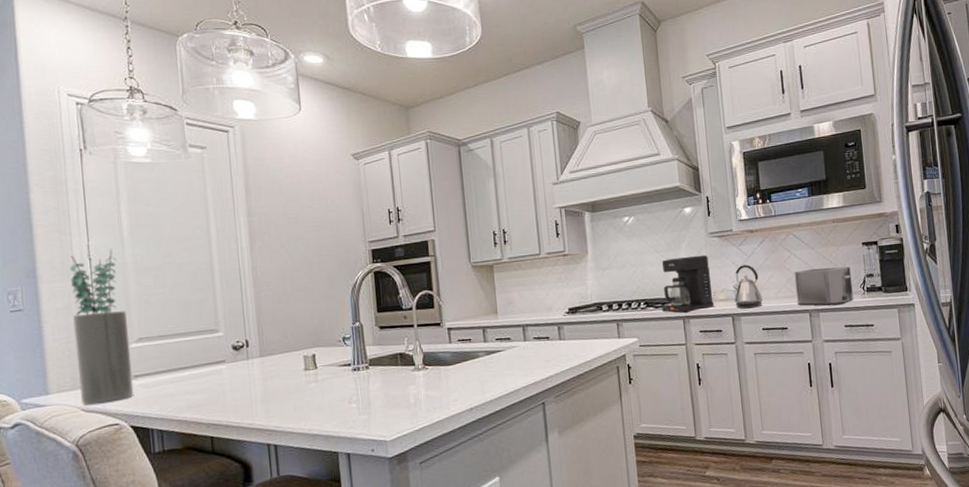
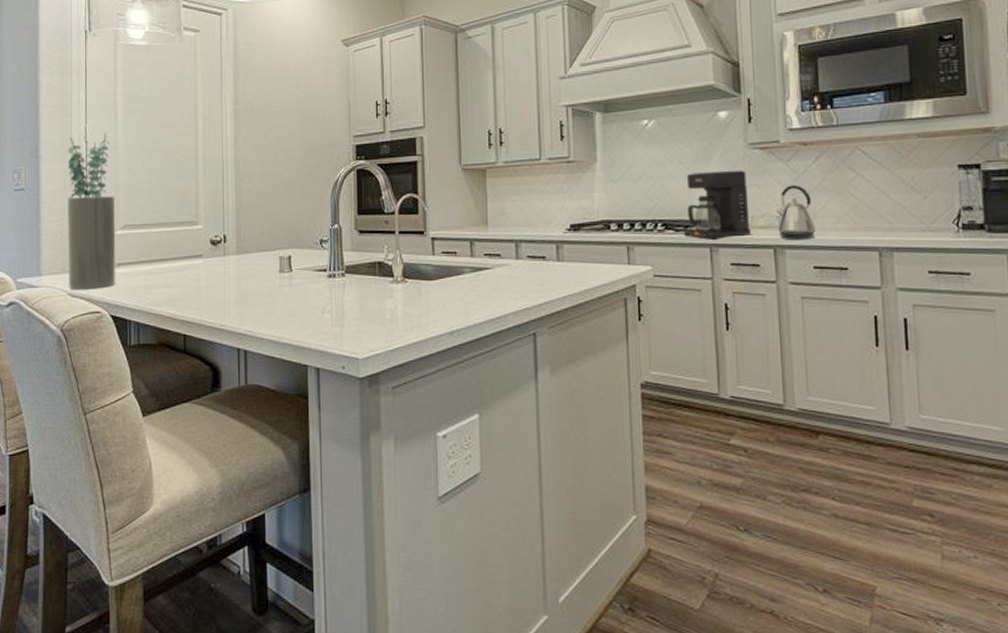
toaster: present [794,266,853,306] -> none [860,194,942,244]

